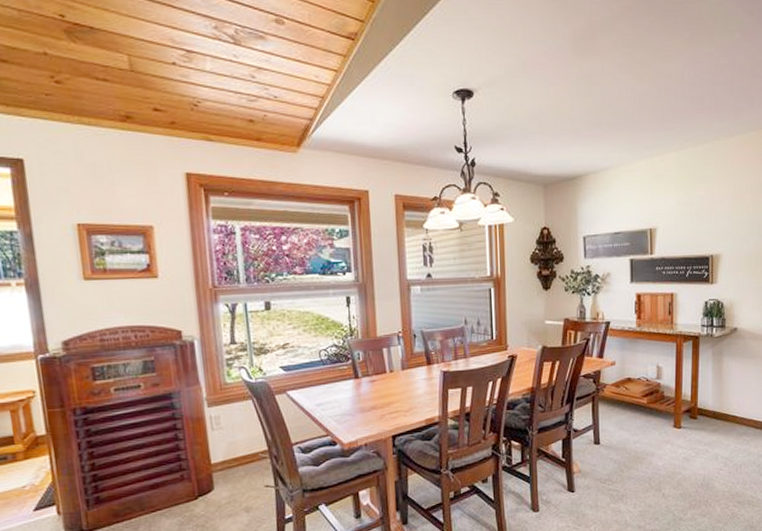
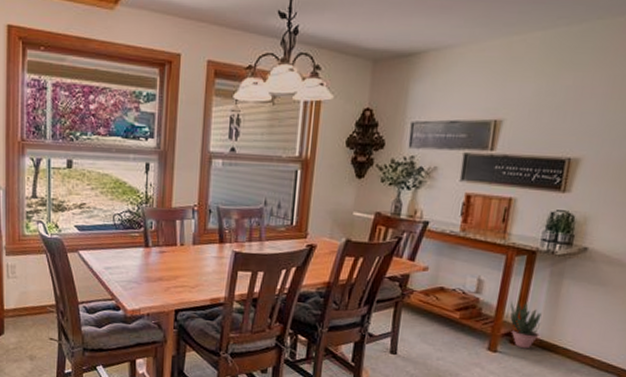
potted plant: none [685,382,712,422] -> present [509,302,542,349]

